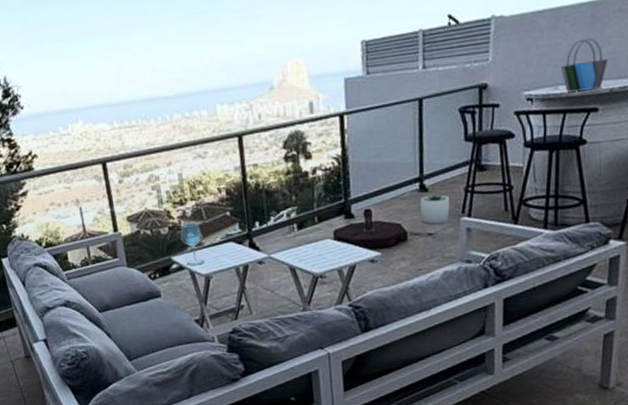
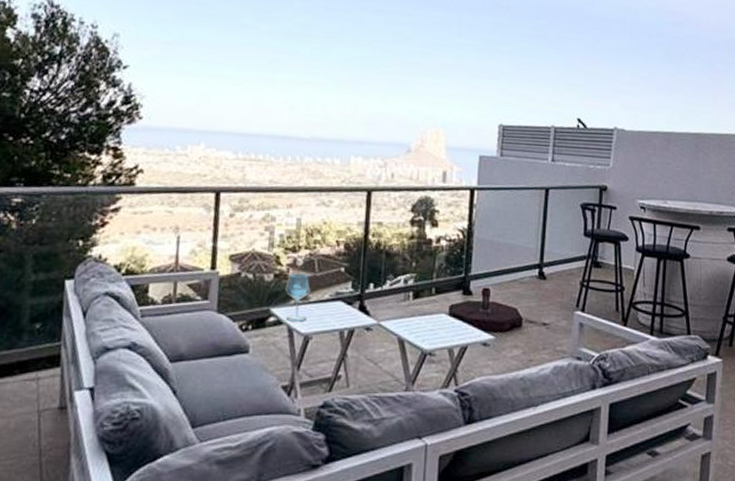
planter: present [420,194,450,225] -> none [537,283,566,315]
tote bag: present [561,38,609,93] -> none [670,163,709,210]

